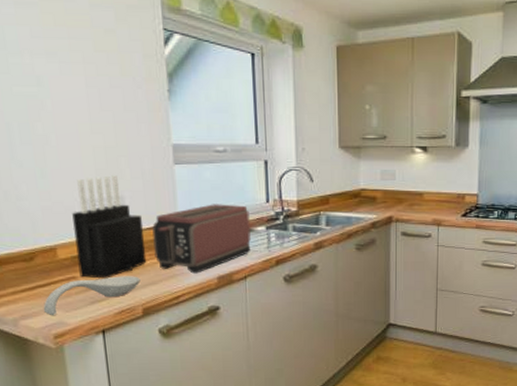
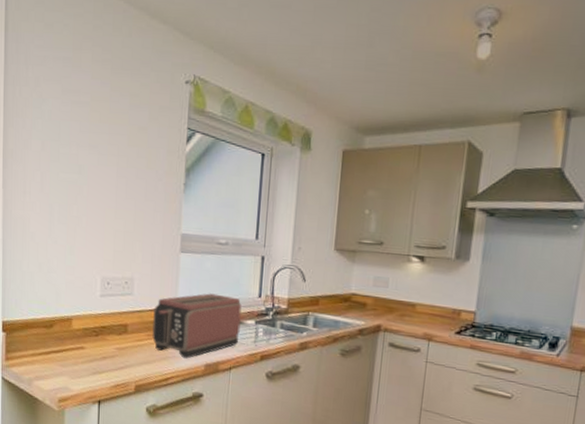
spoon rest: present [43,276,141,315] -> none [53,350,137,380]
knife block: present [72,175,147,279] -> none [87,257,146,353]

